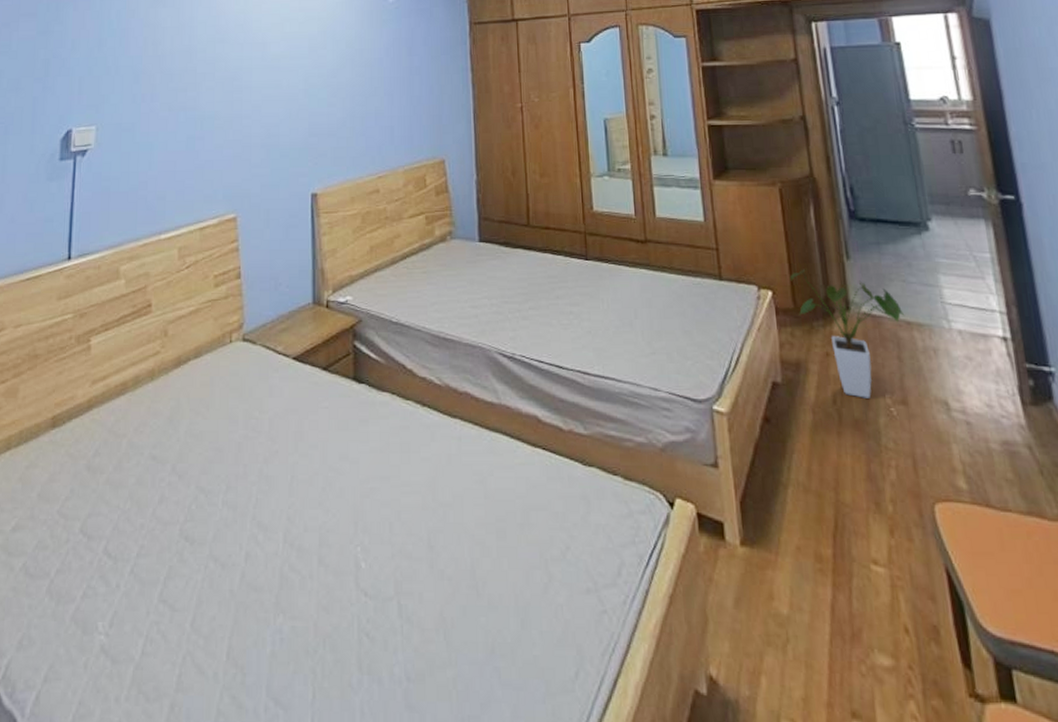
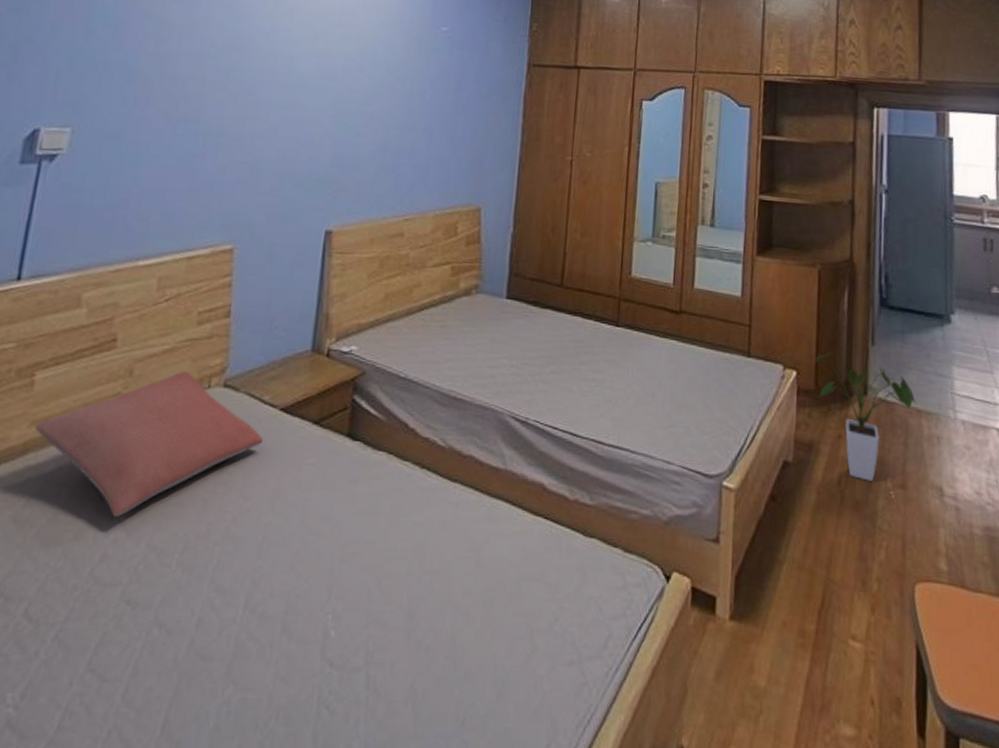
pillow: none [94,328,282,462] -> present [34,370,264,517]

